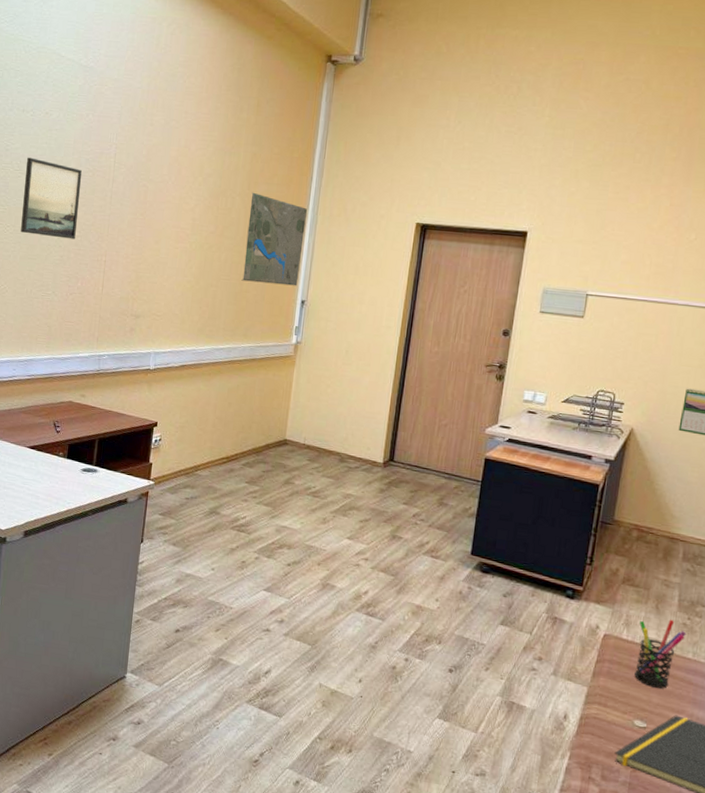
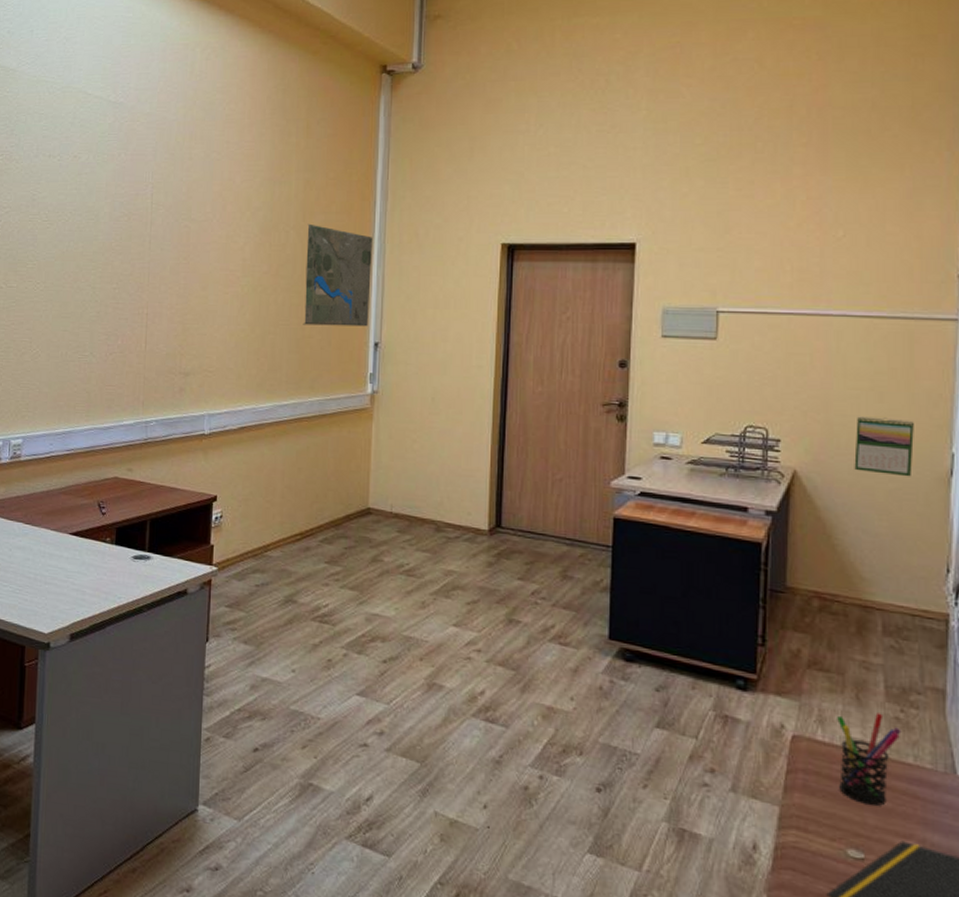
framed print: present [21,157,82,239] -> none [52,206,116,292]

